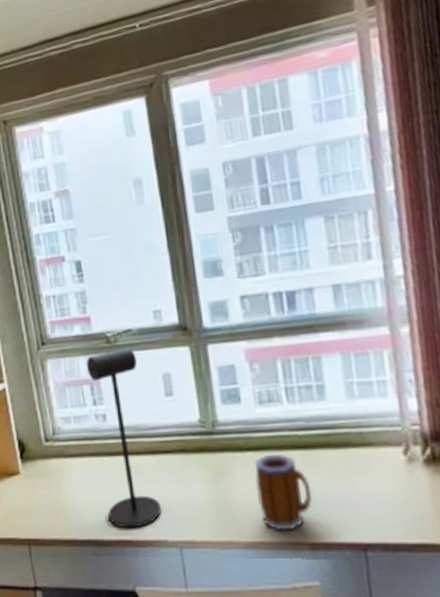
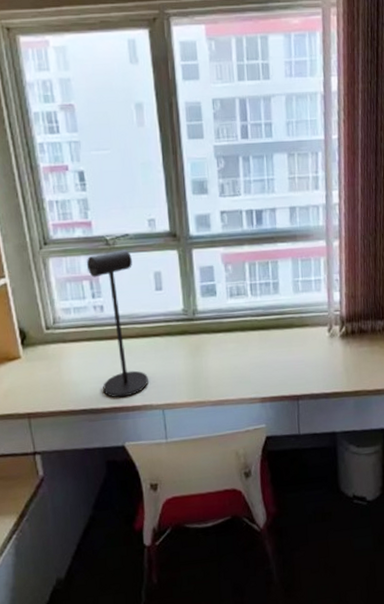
mug: present [255,453,312,531] -> none [223,333,265,391]

